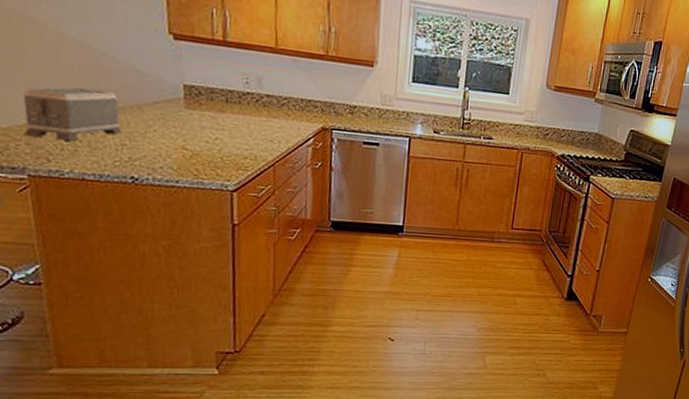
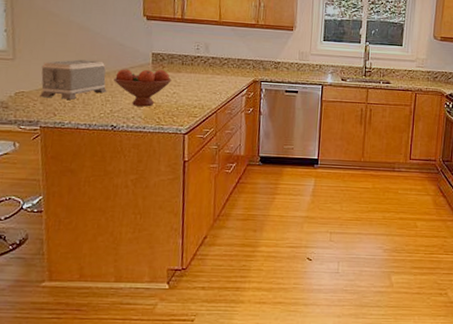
fruit bowl: none [131,103,212,155] -> present [114,69,172,107]

